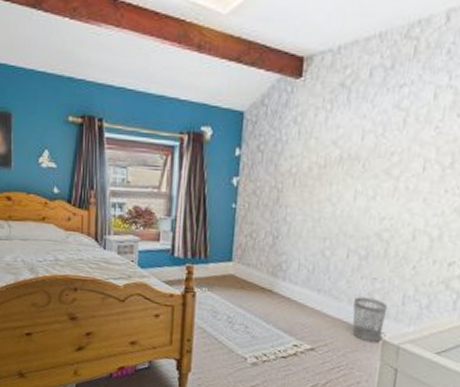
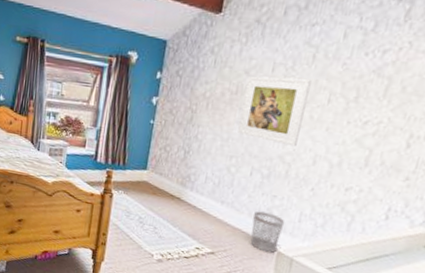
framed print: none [330,145,404,222] -> present [238,76,311,147]

